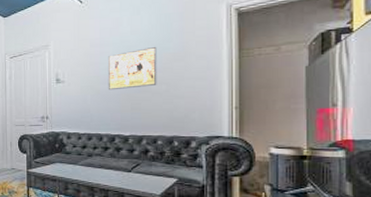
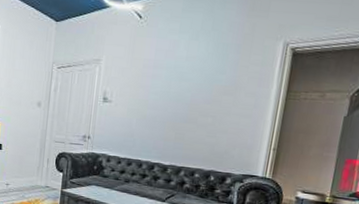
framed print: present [107,46,157,91] -> none [154,76,209,118]

